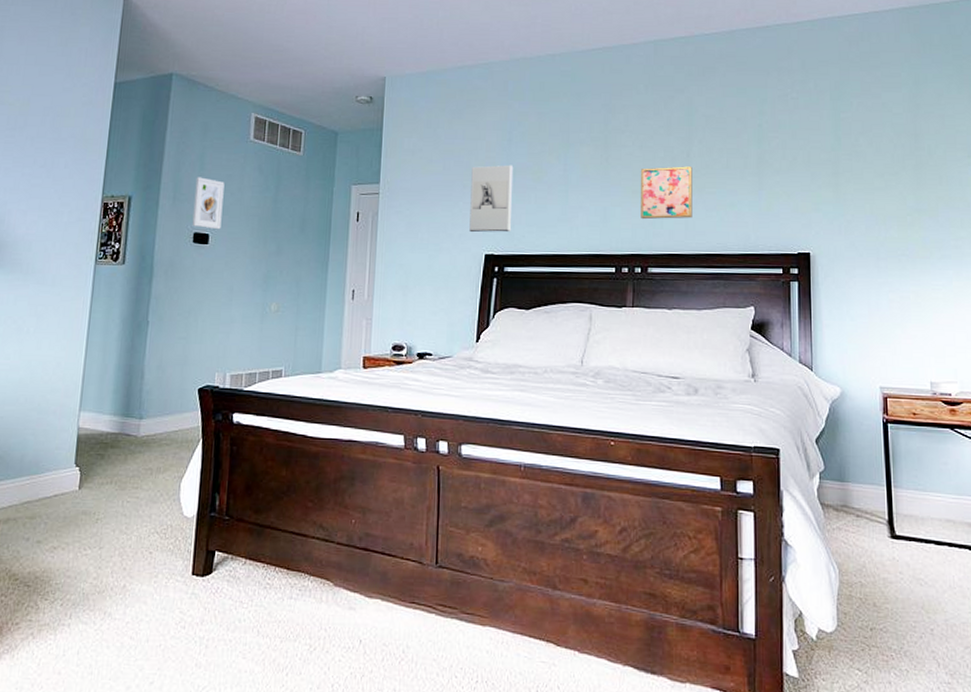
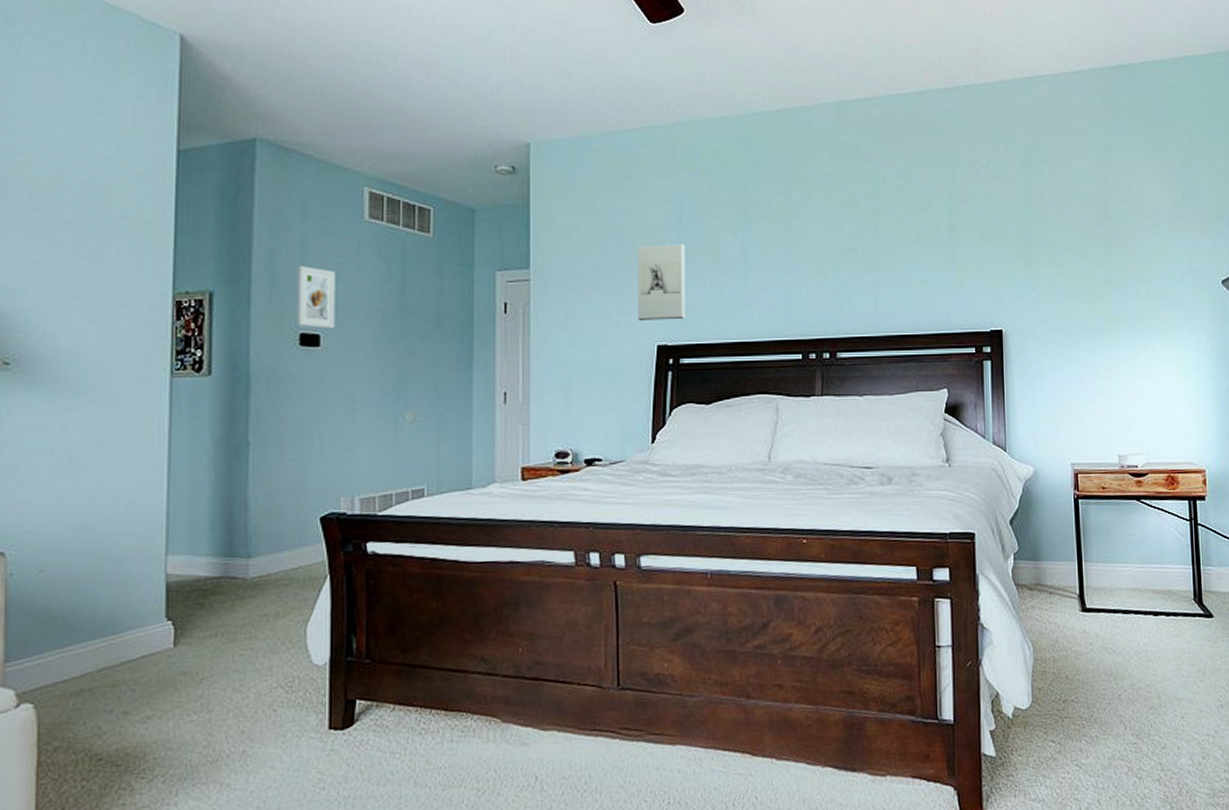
wall art: present [641,166,693,220] -> none [827,241,882,301]

